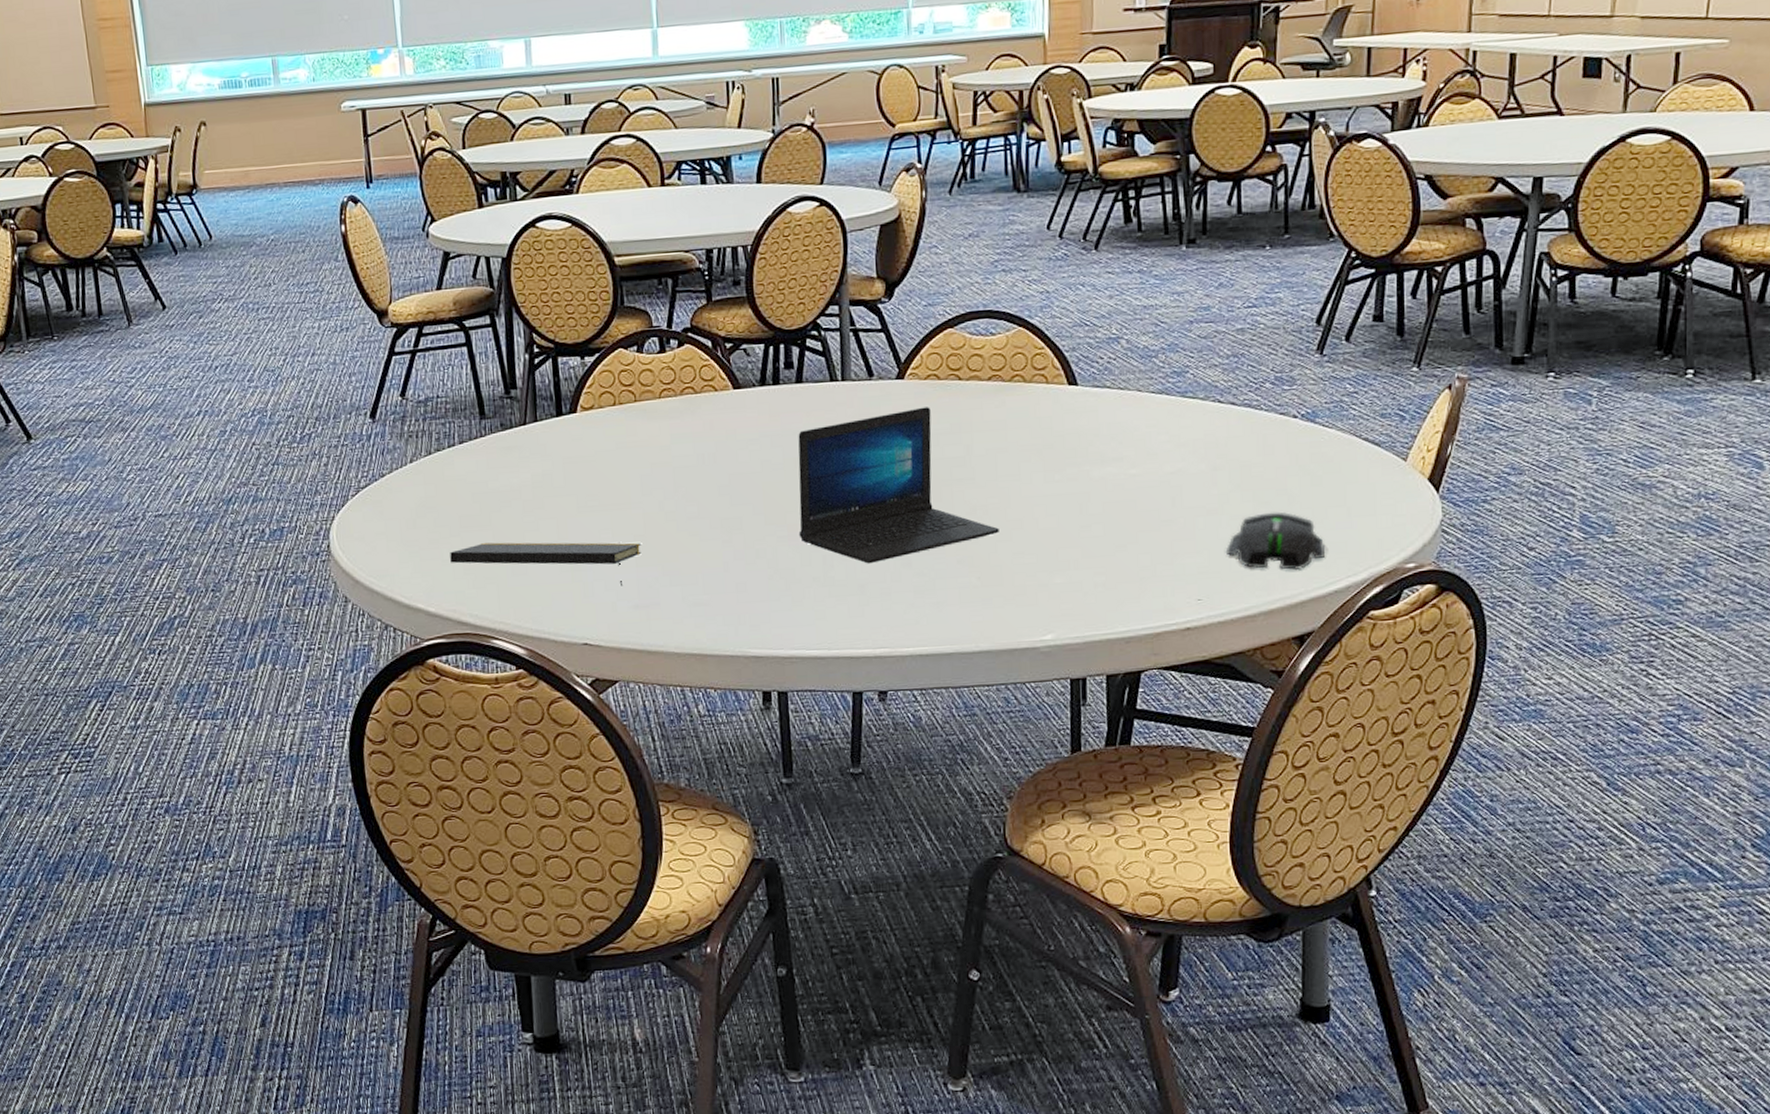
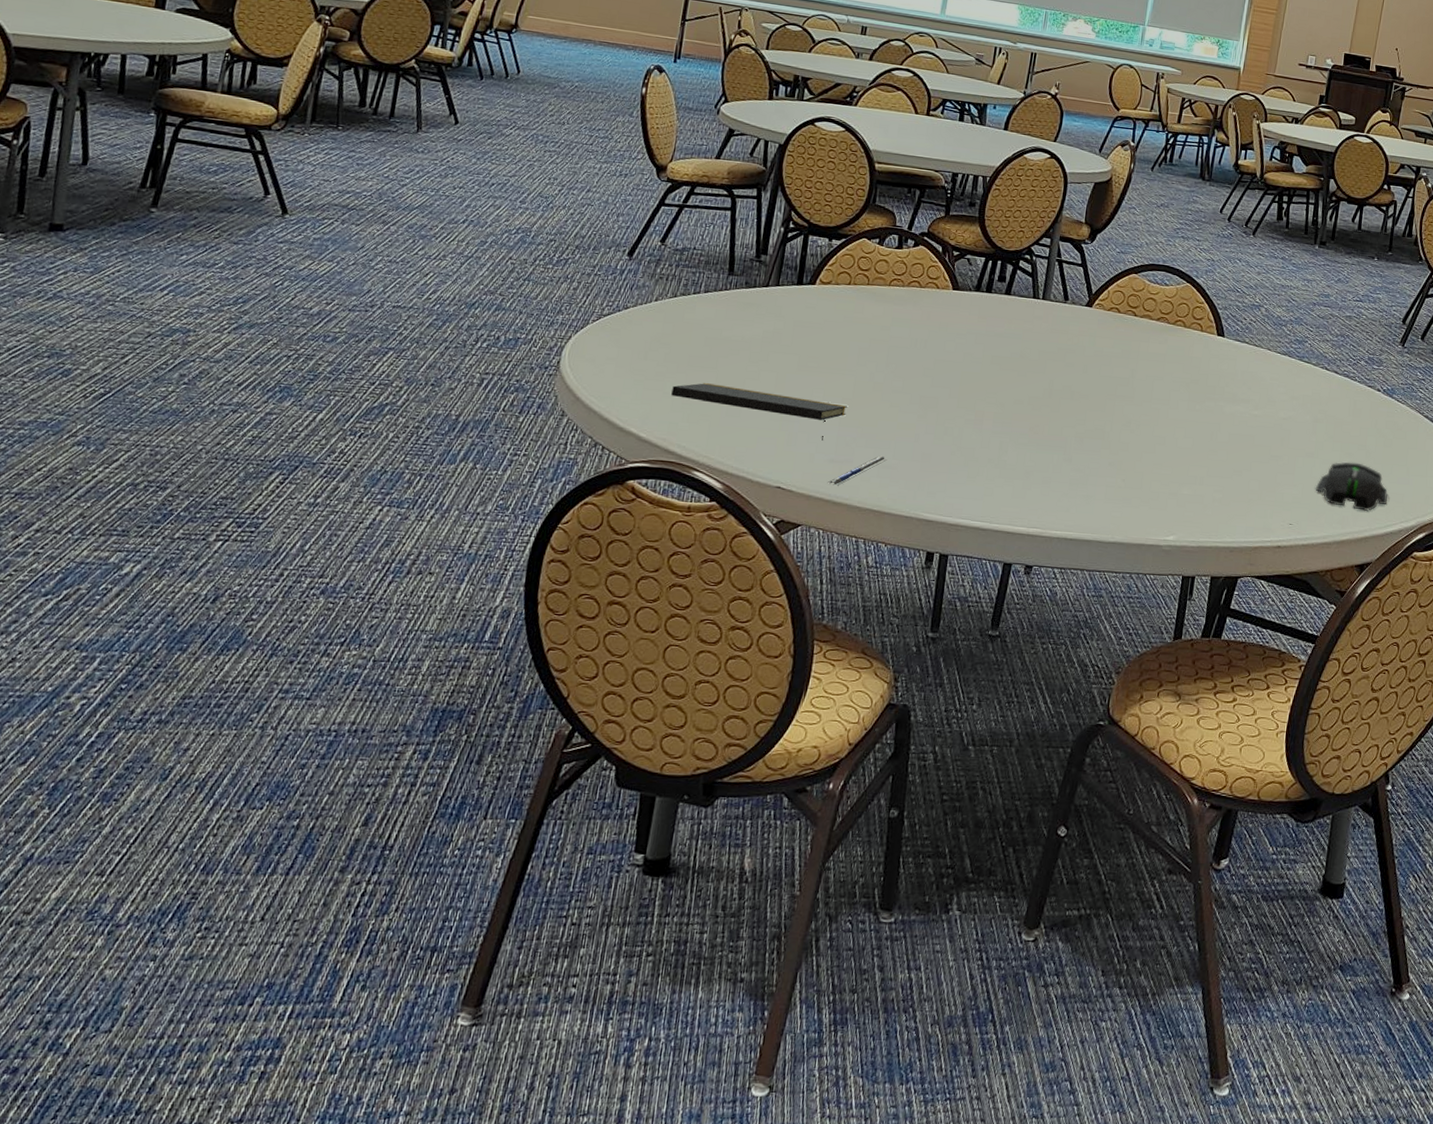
pen: none [636,592,698,633] -> present [827,455,887,486]
laptop: present [798,407,999,564] -> none [983,332,1146,455]

